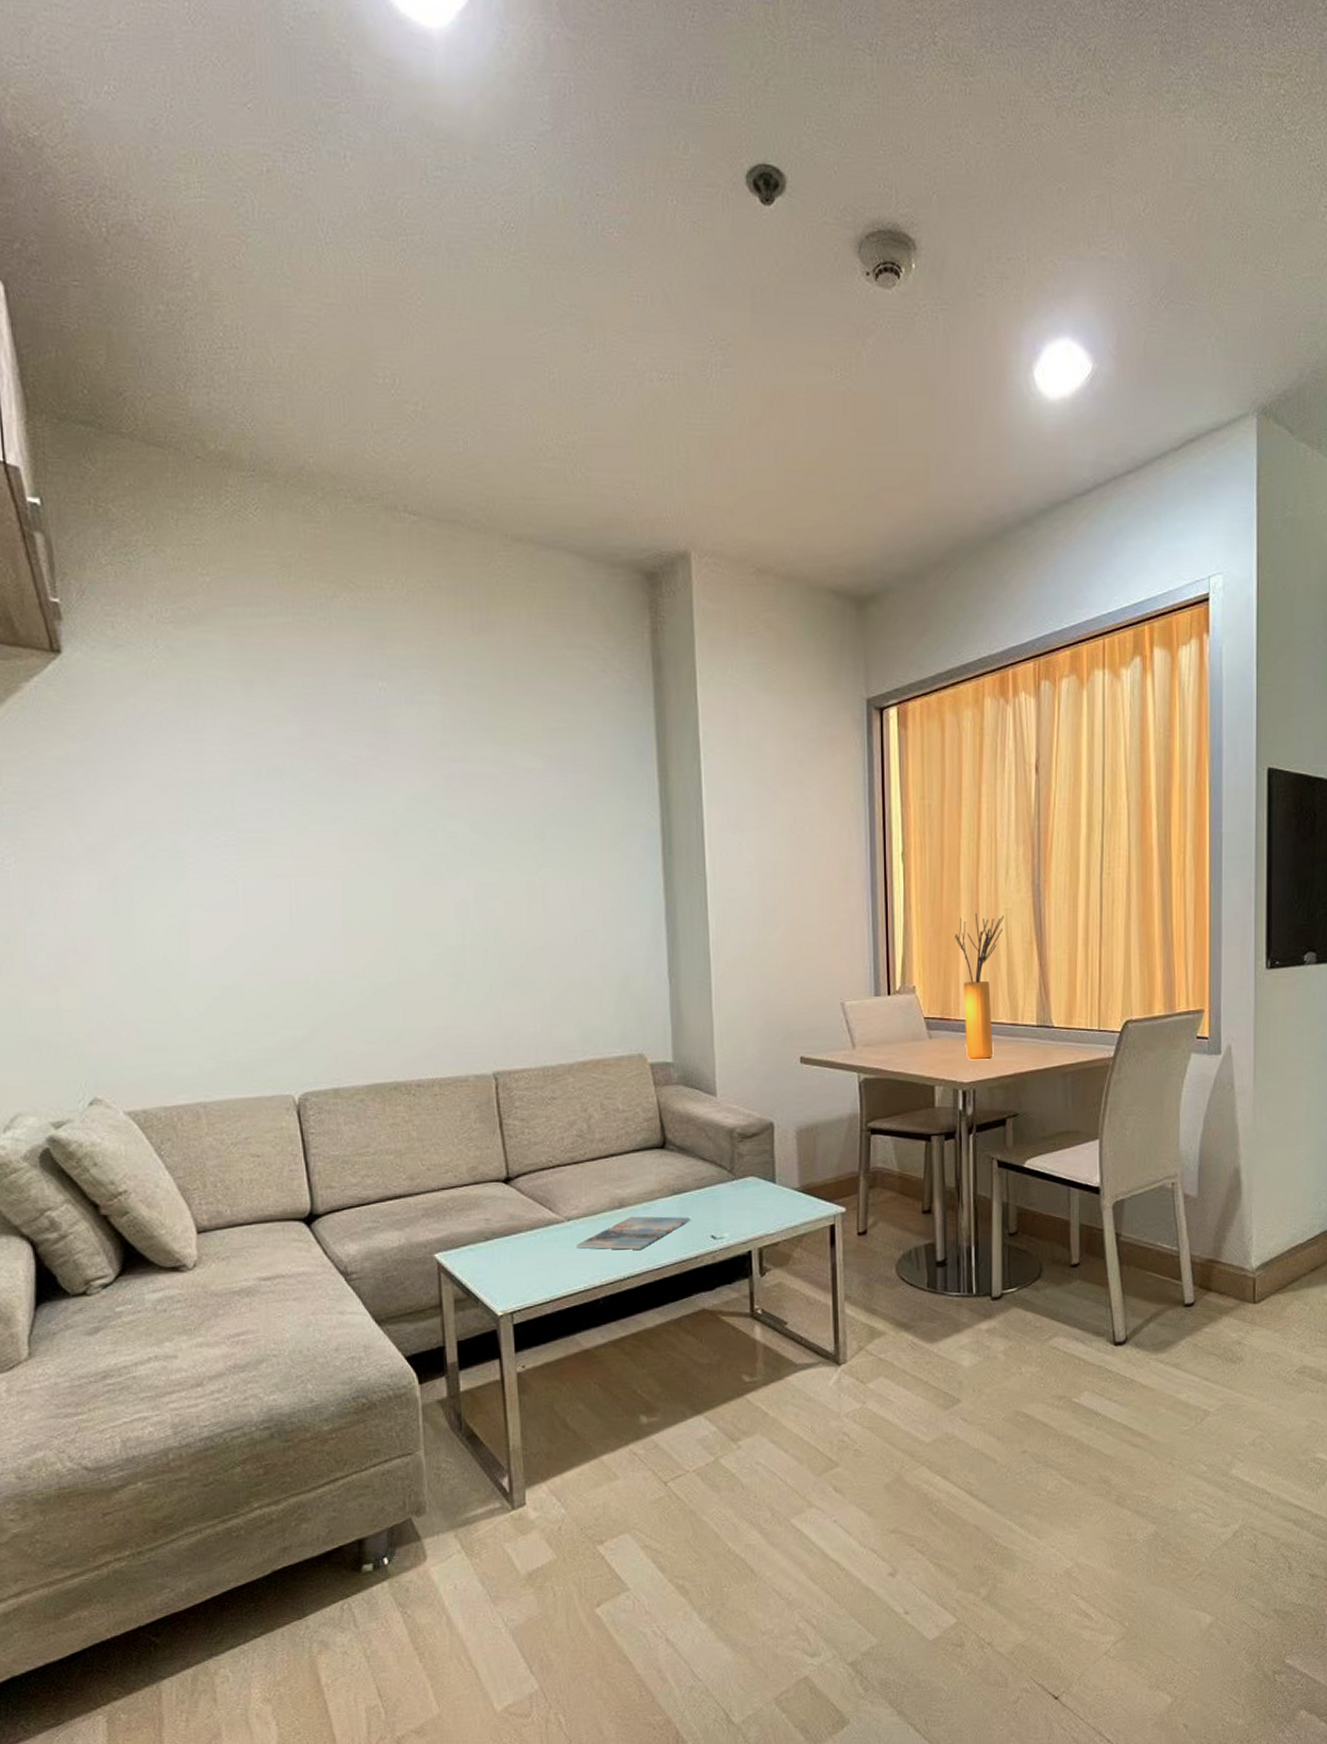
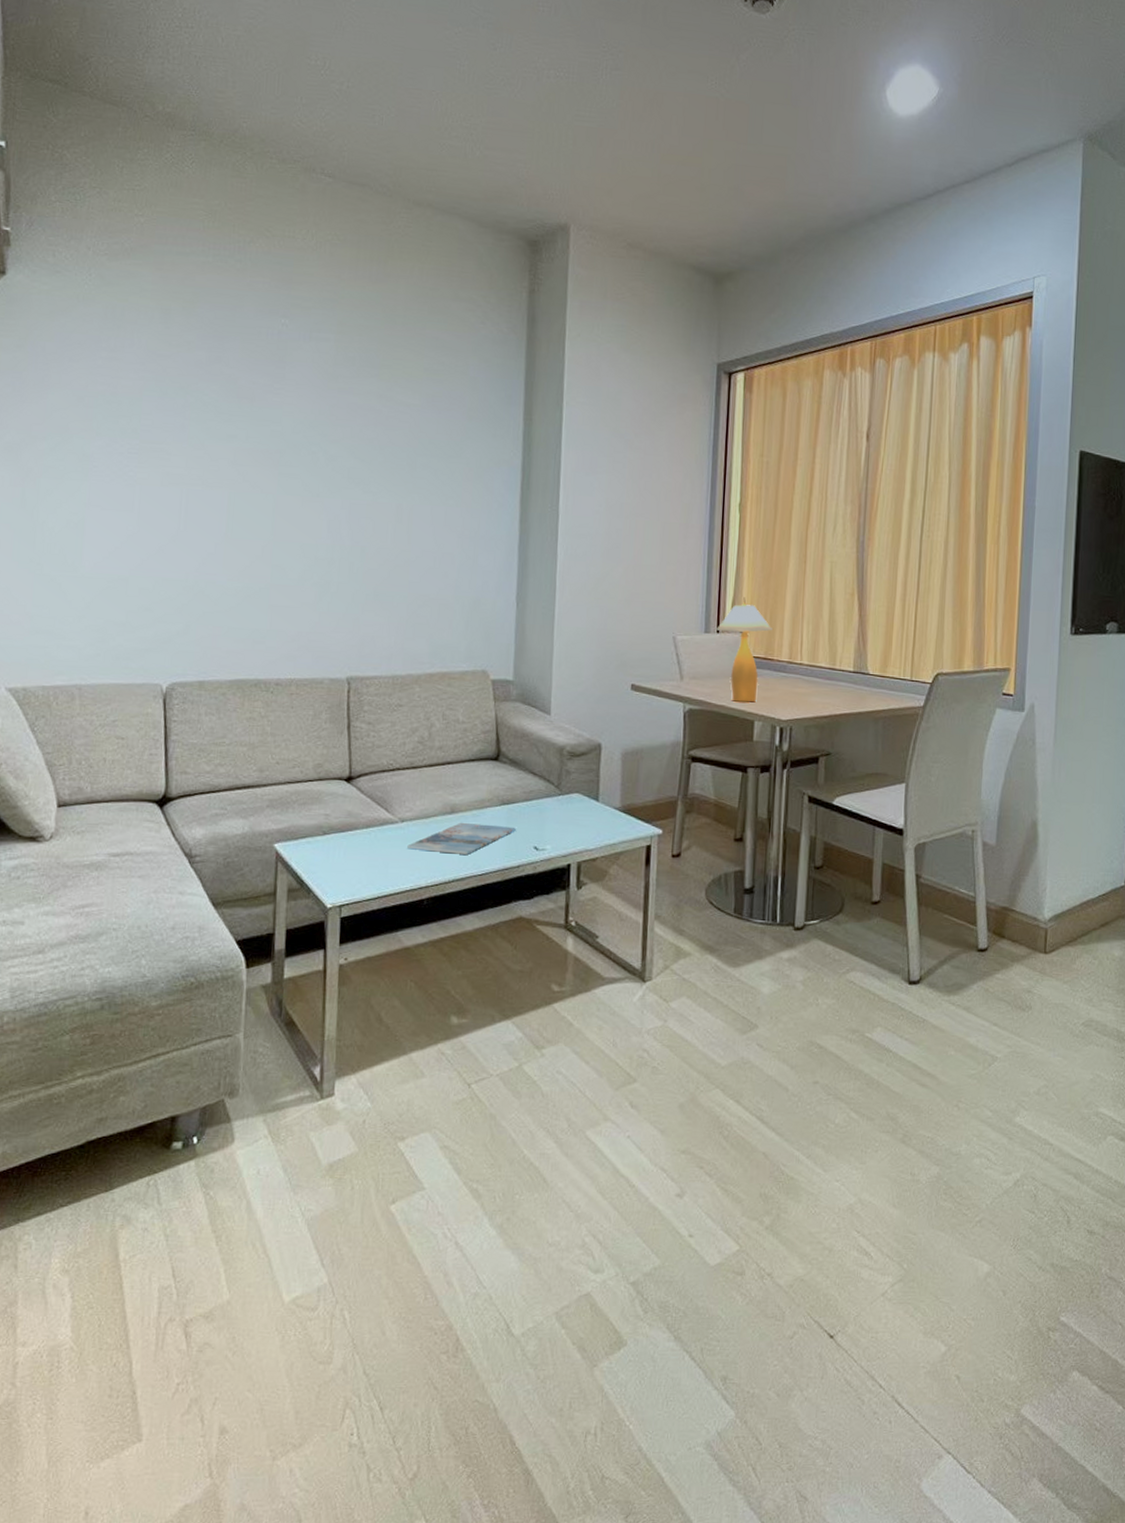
table lamp: none [887,954,947,1067] -> present [716,597,772,702]
vase: present [955,913,1005,1059] -> none [782,563,830,699]

